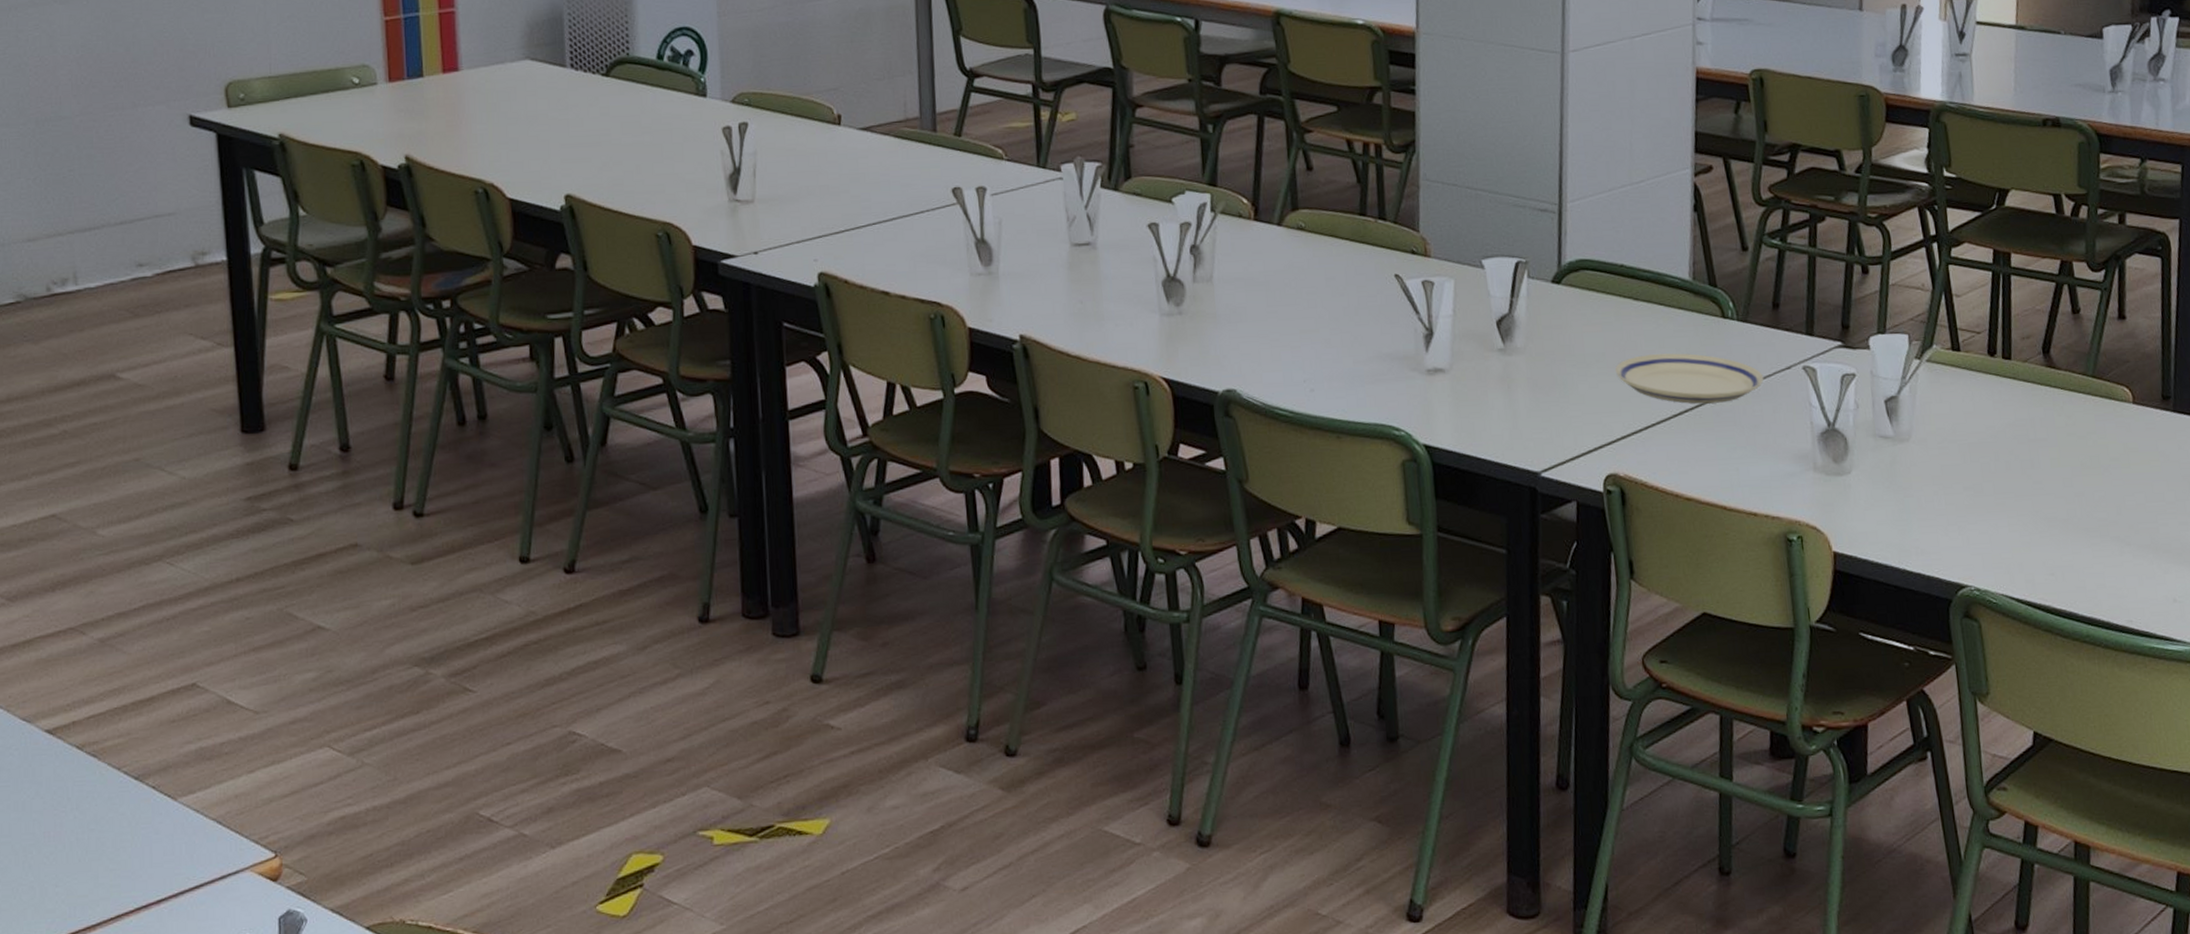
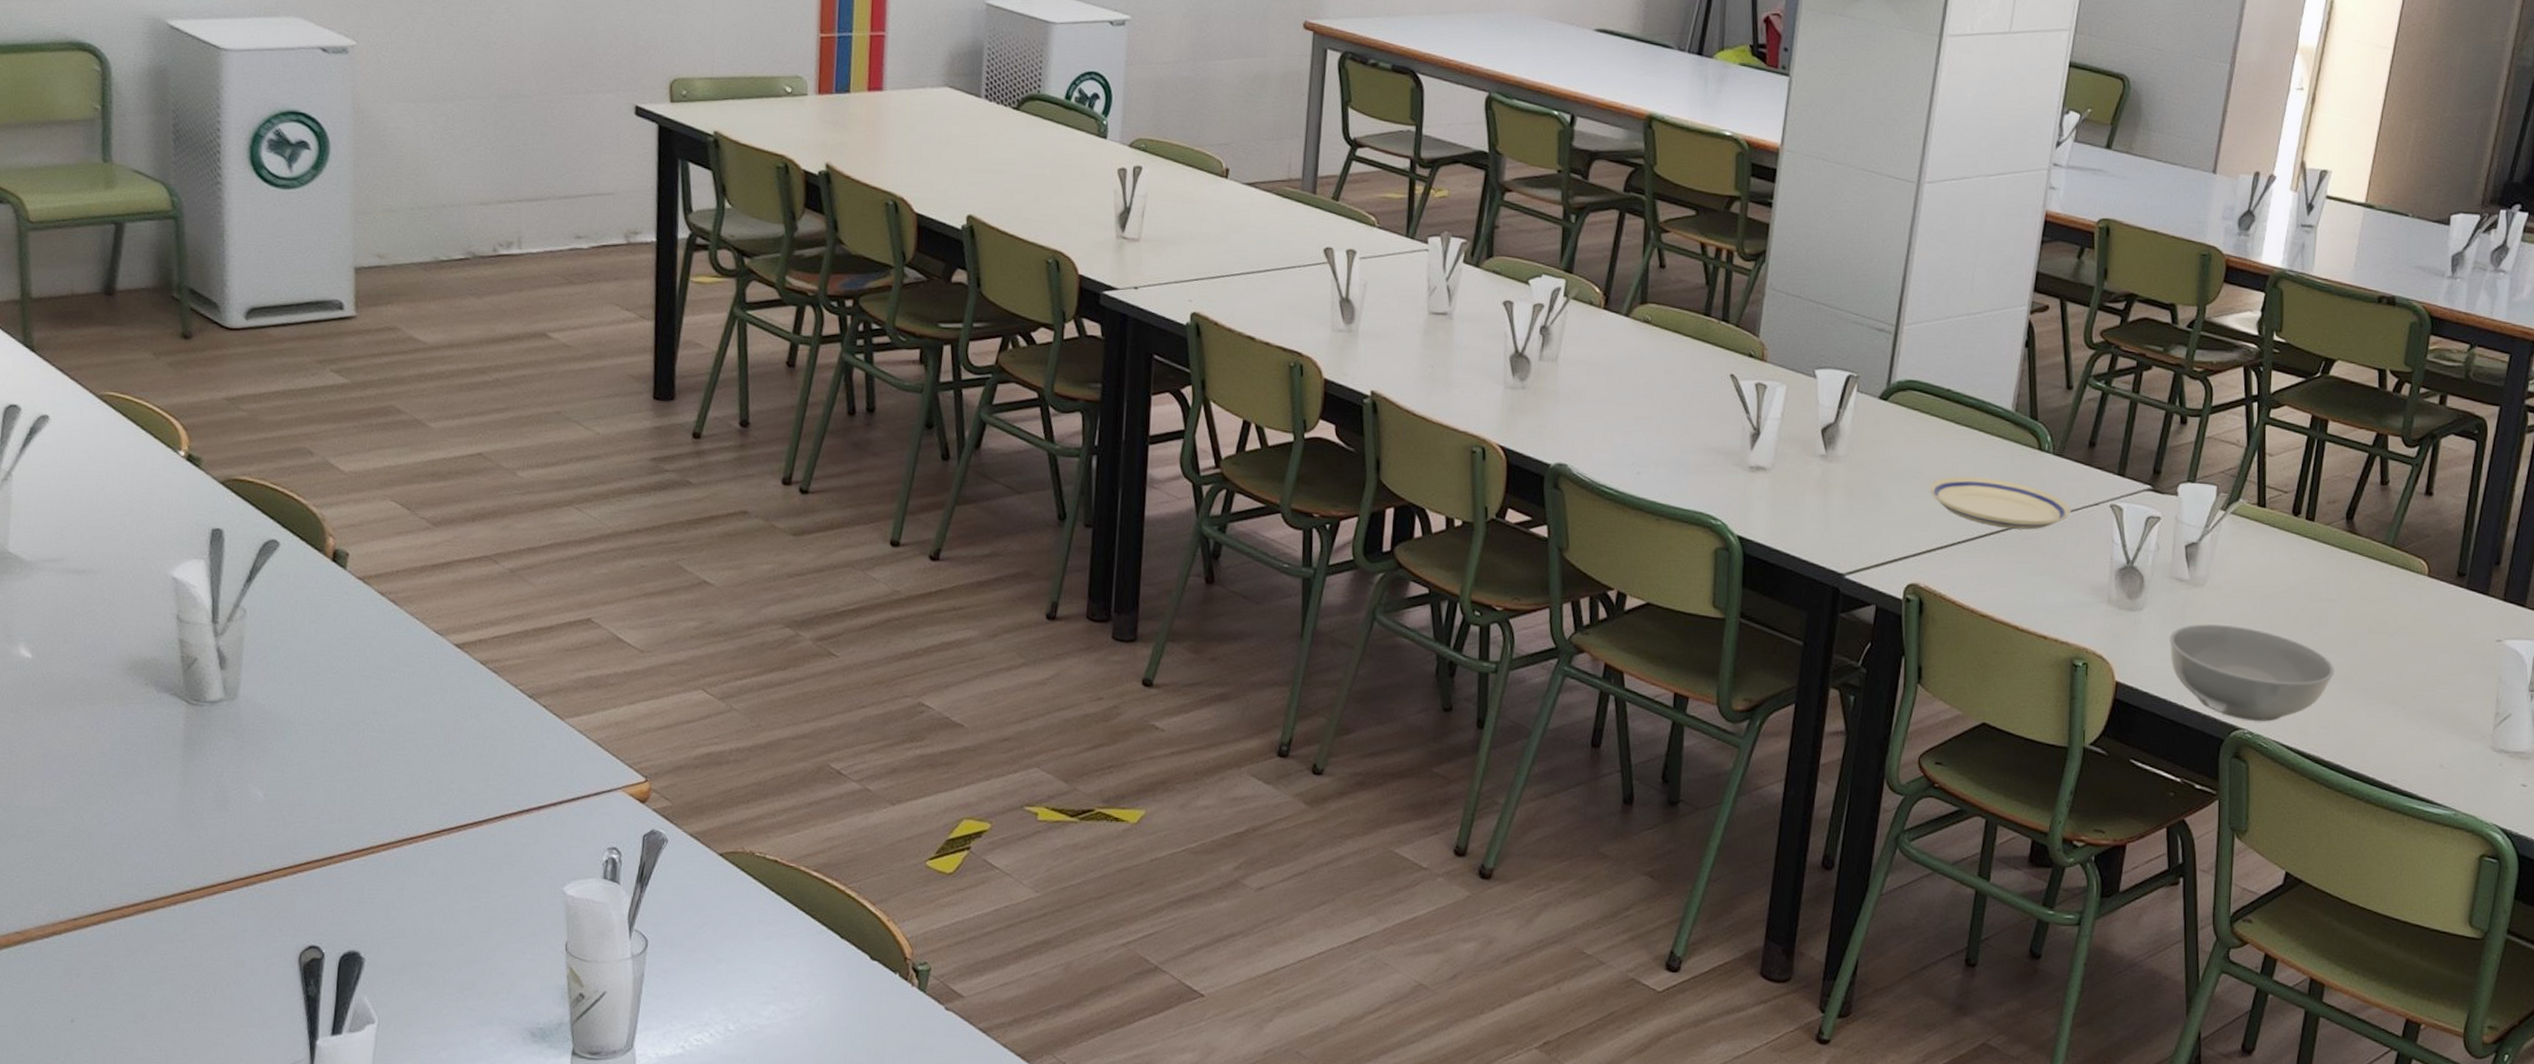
bowl: none [1881,478,2054,577] -> present [2169,624,2335,722]

